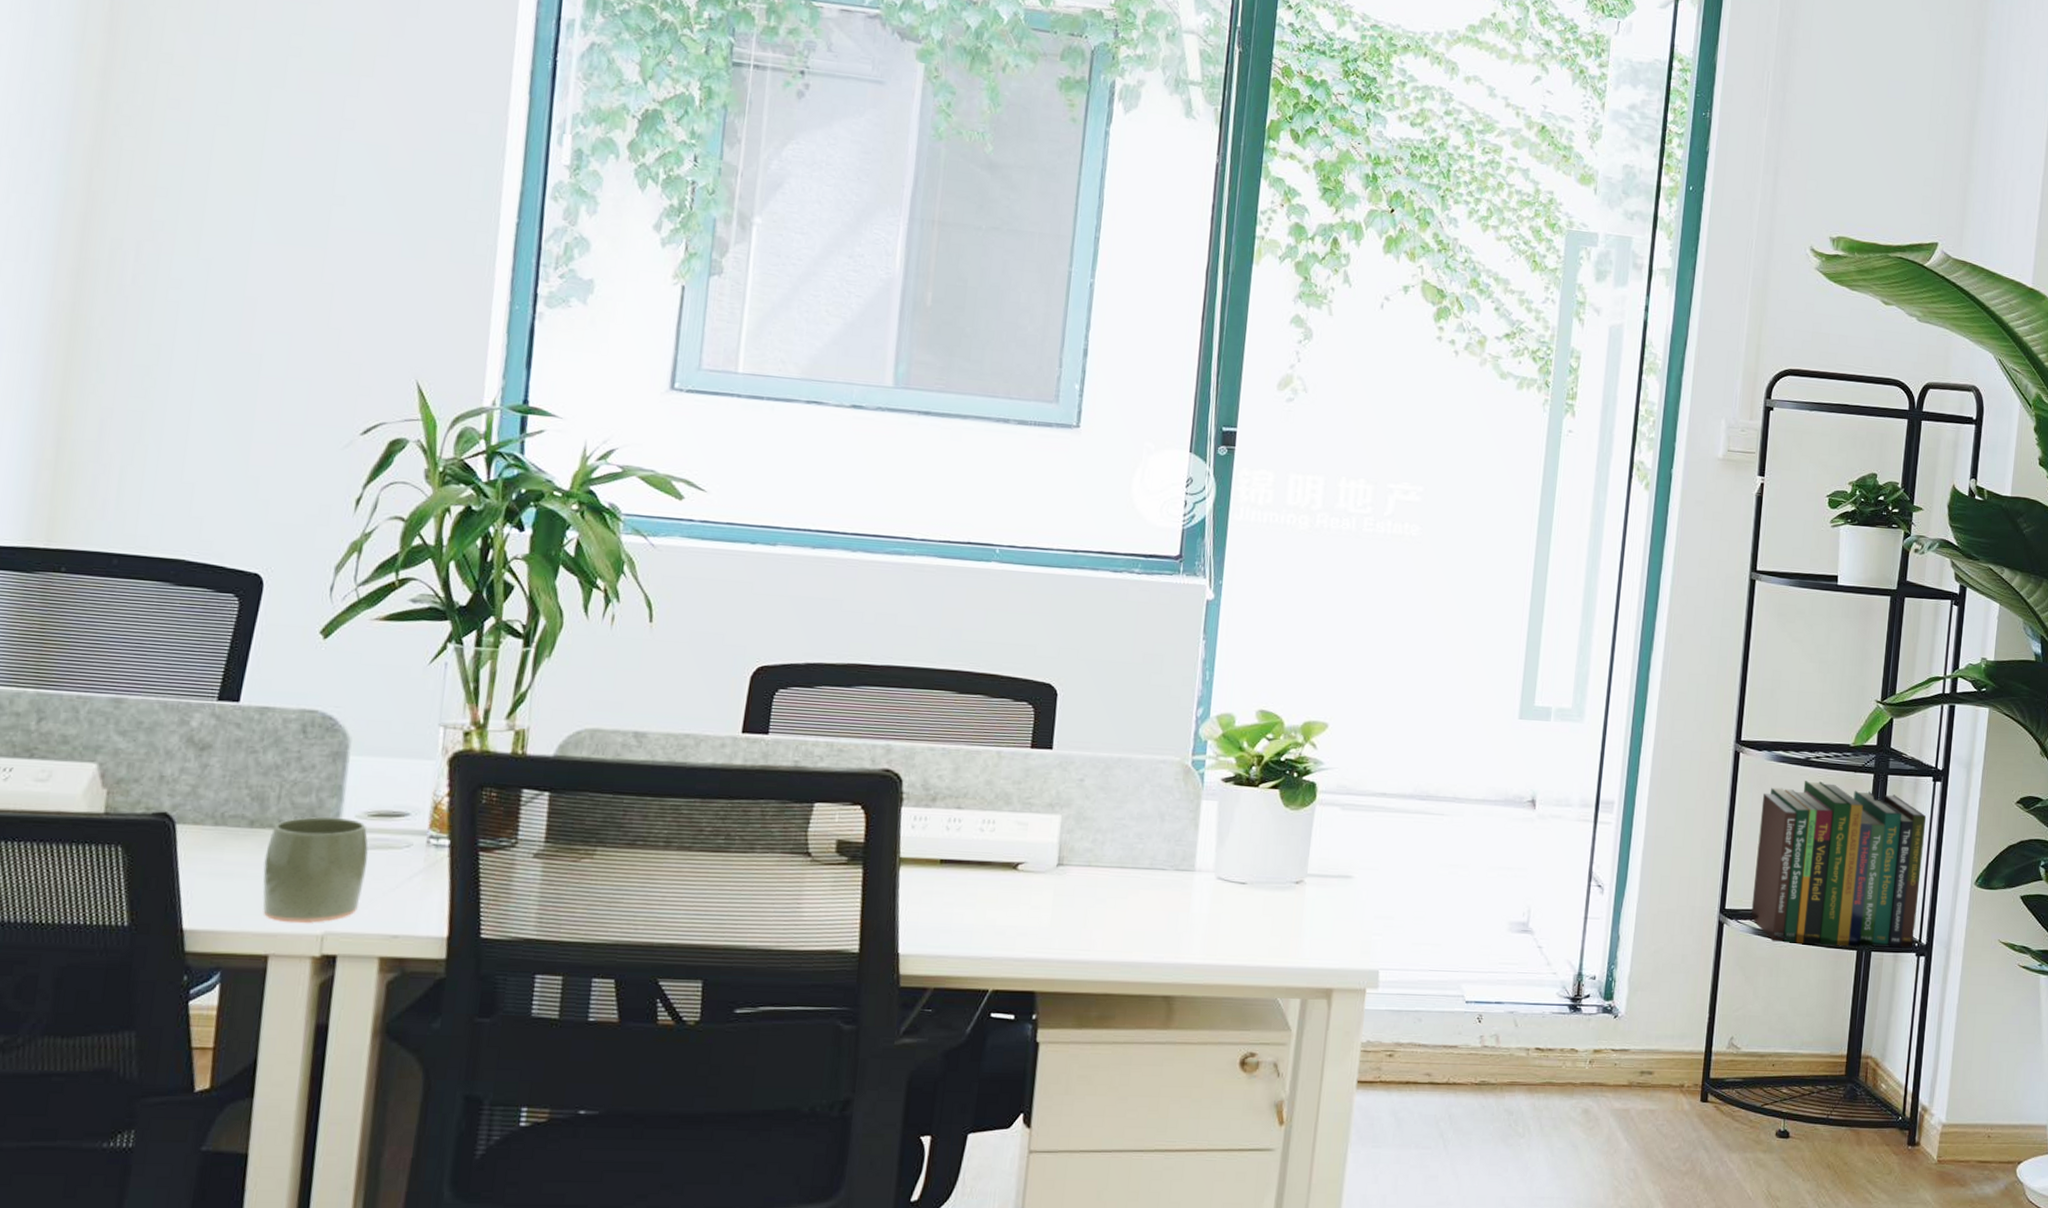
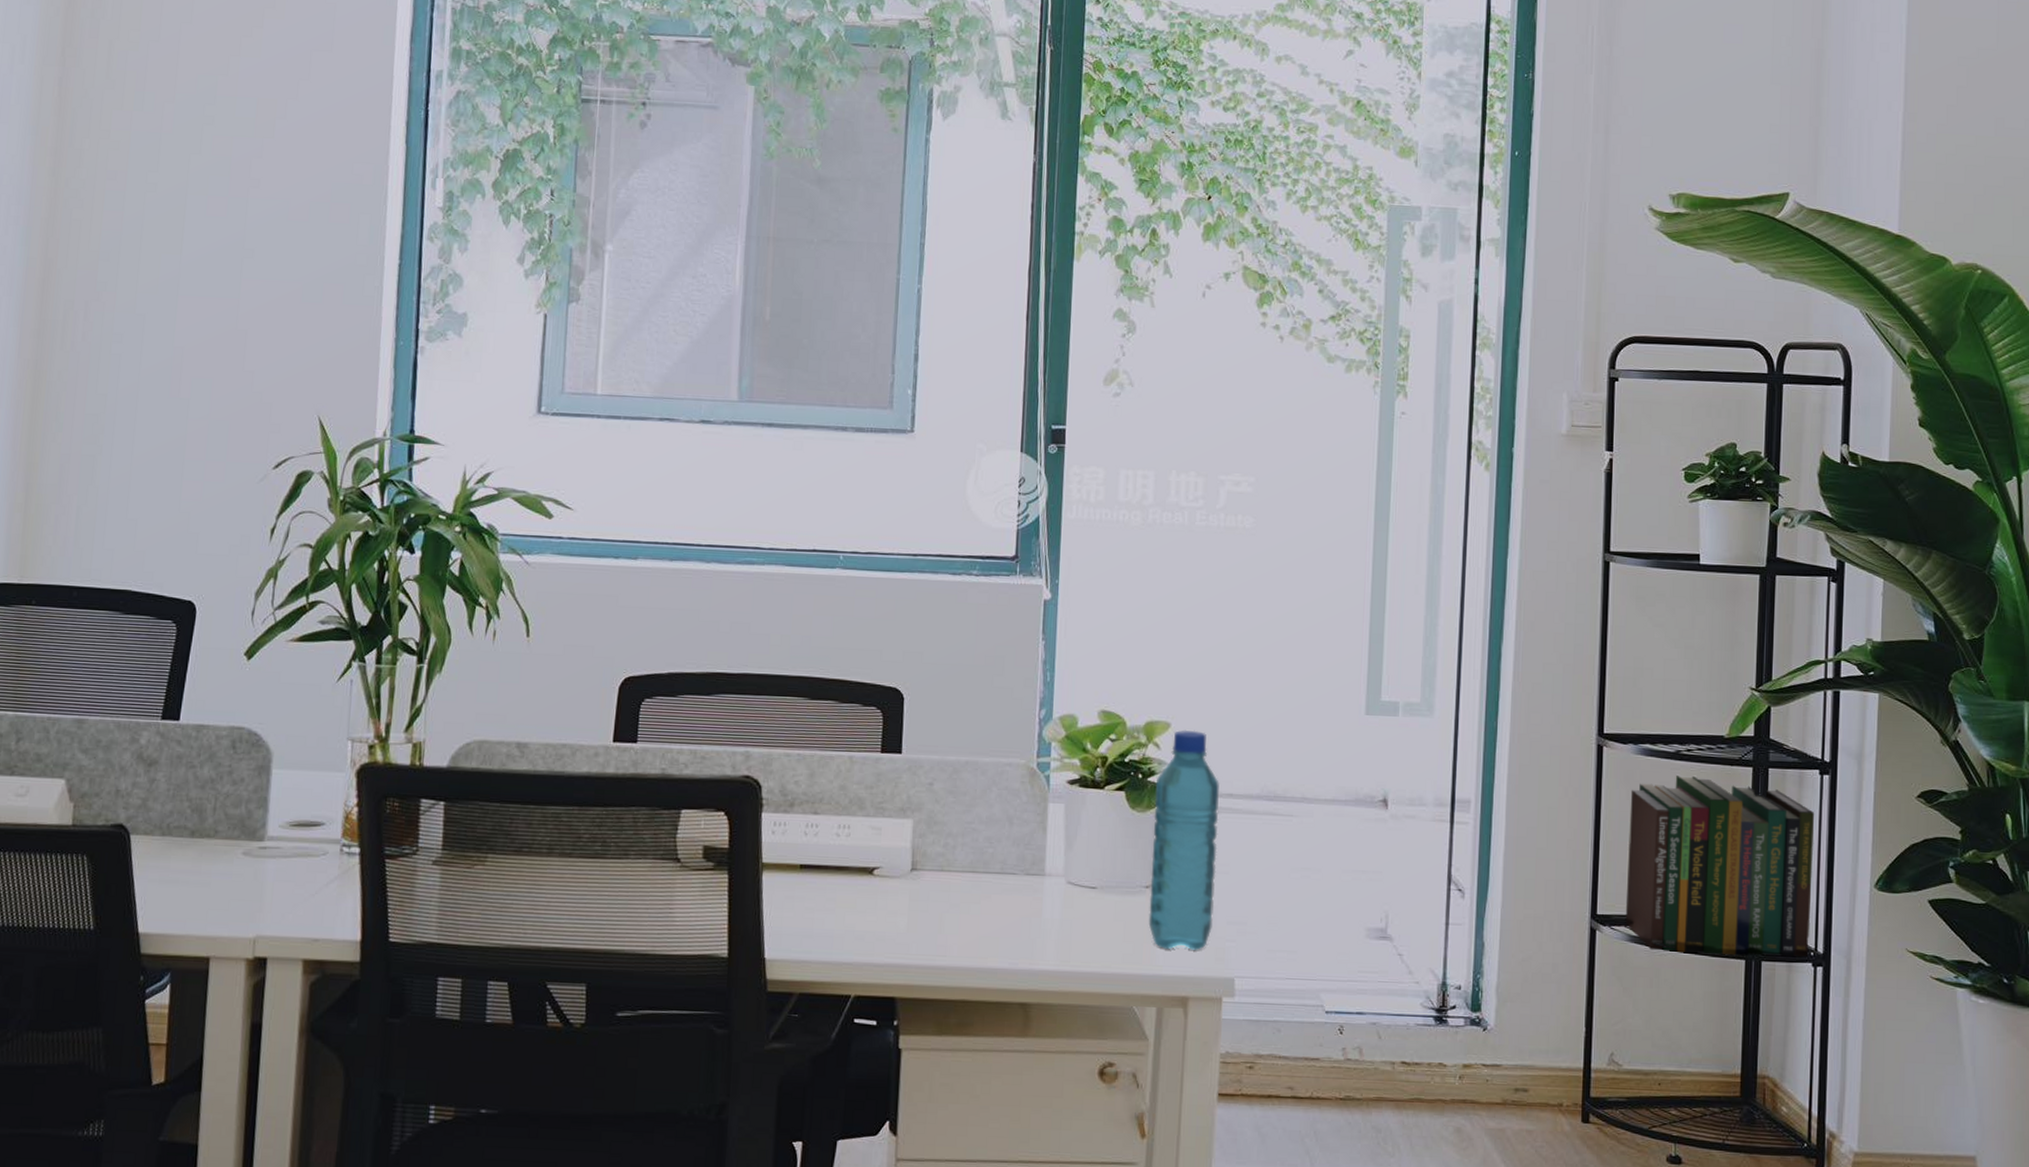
mug: present [262,817,369,922] -> none [203,827,291,927]
water bottle: none [1296,730,1374,944] -> present [1148,729,1219,950]

